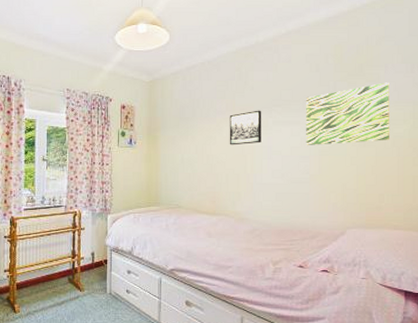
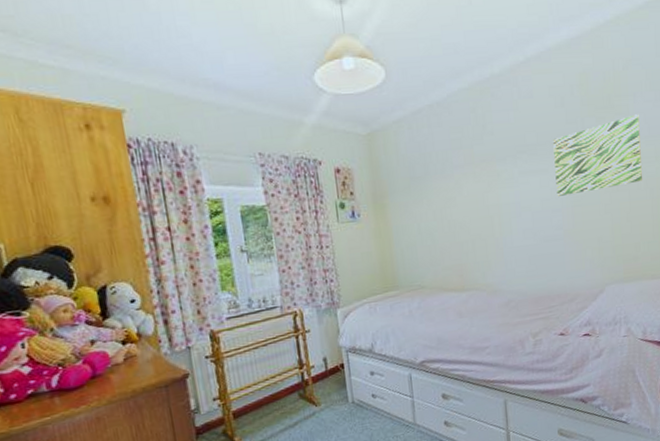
wall art: present [229,110,262,145] -> none [469,159,508,206]

